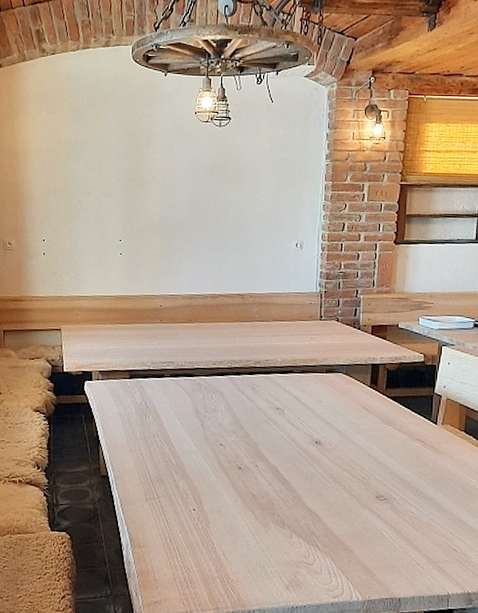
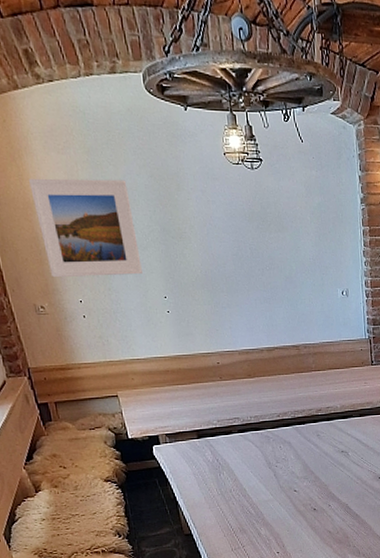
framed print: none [19,133,104,219] -> present [29,178,142,278]

